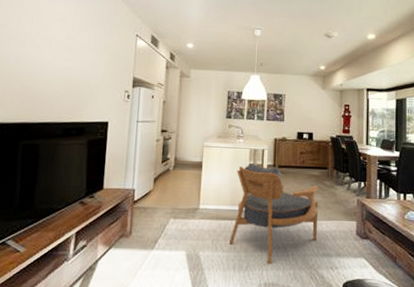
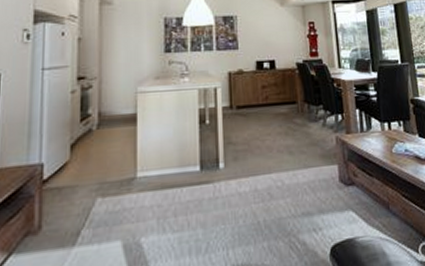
armchair: present [229,164,319,263] -> none [181,108,294,238]

